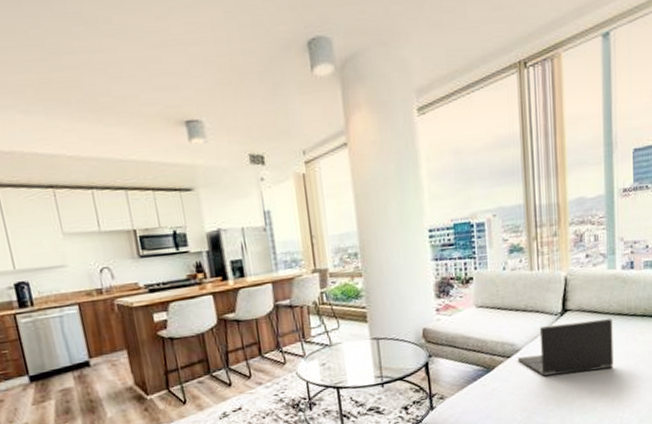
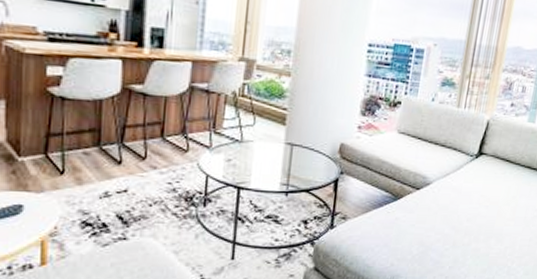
laptop: present [518,318,614,377] -> none [426,165,522,219]

